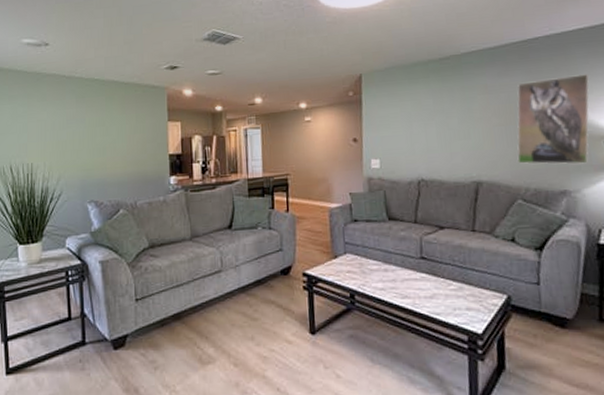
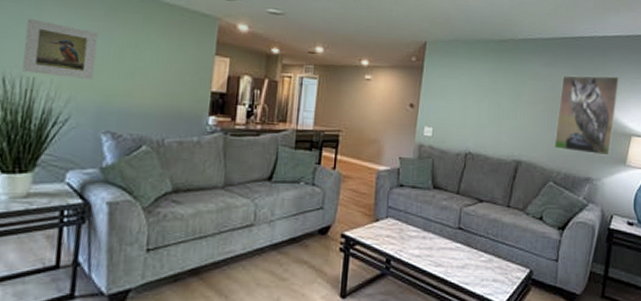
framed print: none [21,114,75,160] -> present [22,18,99,80]

